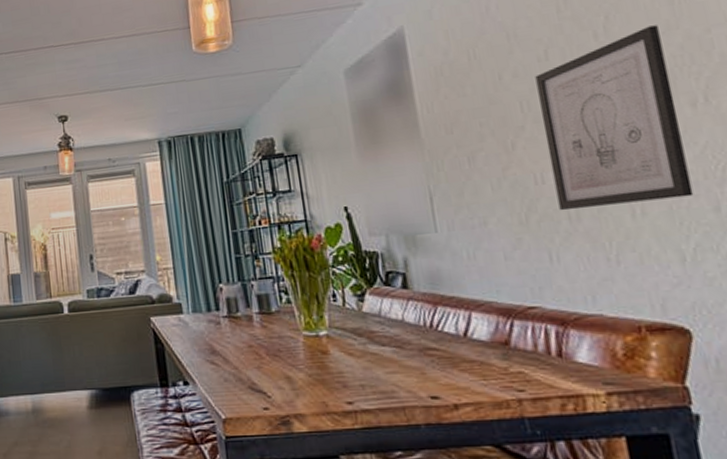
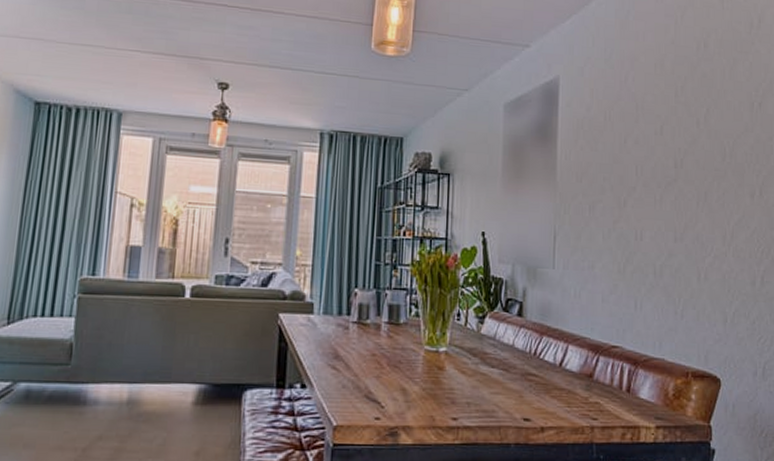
wall art: present [535,25,694,211] -> none [649,125,741,270]

